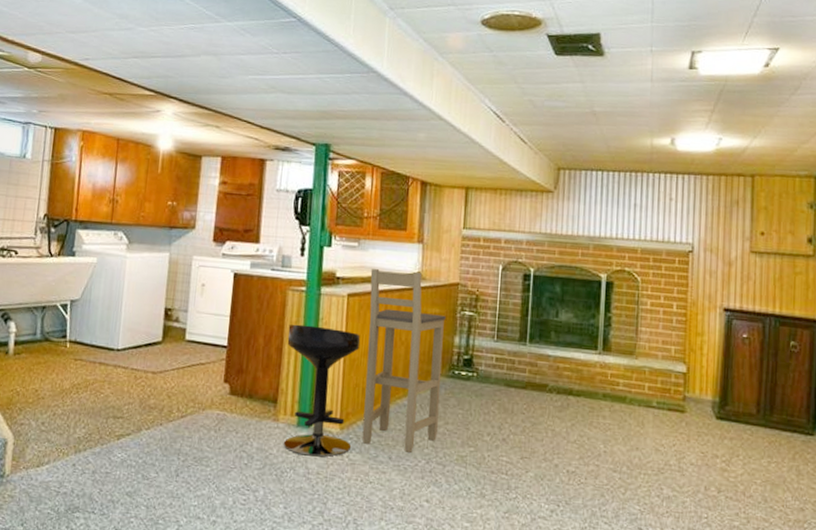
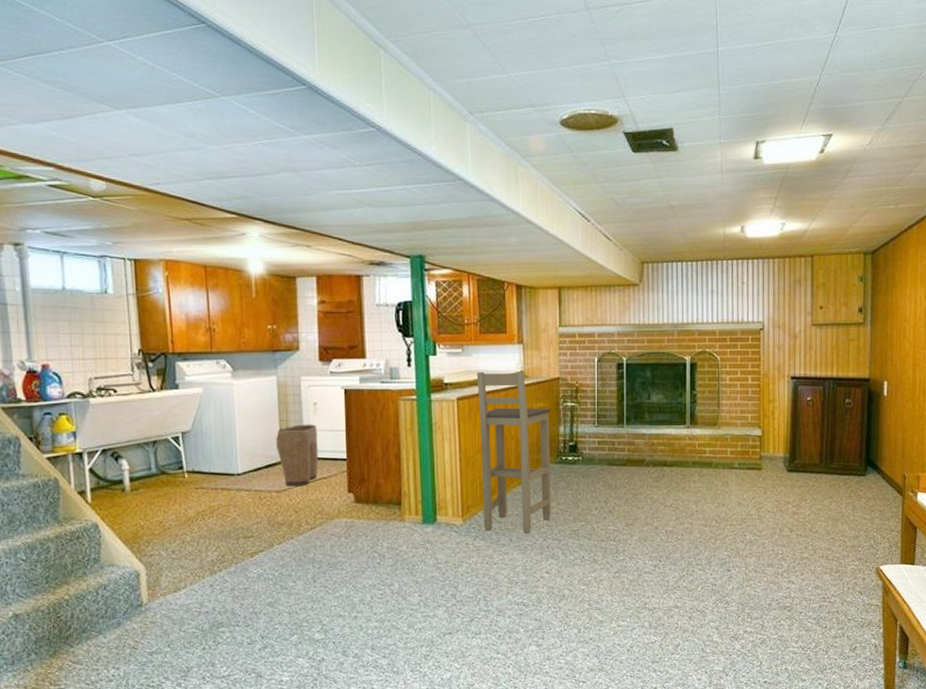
laundry basket: none [159,304,202,369] -> present [276,424,319,485]
bar stool: present [284,324,361,457] -> none [404,431,475,548]

